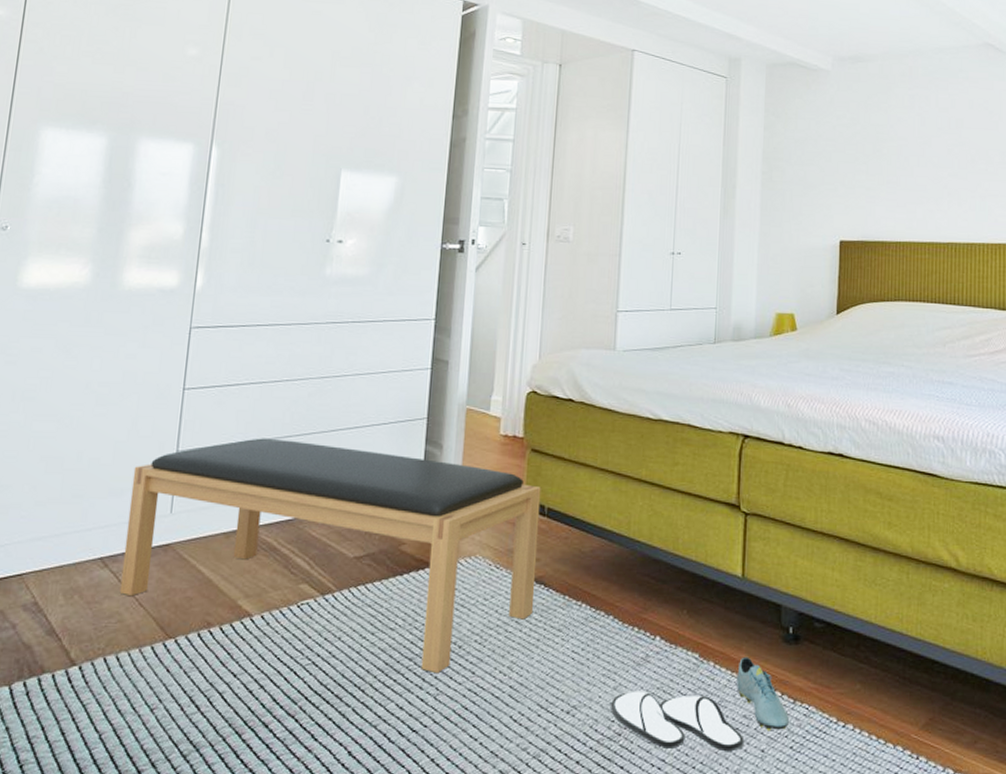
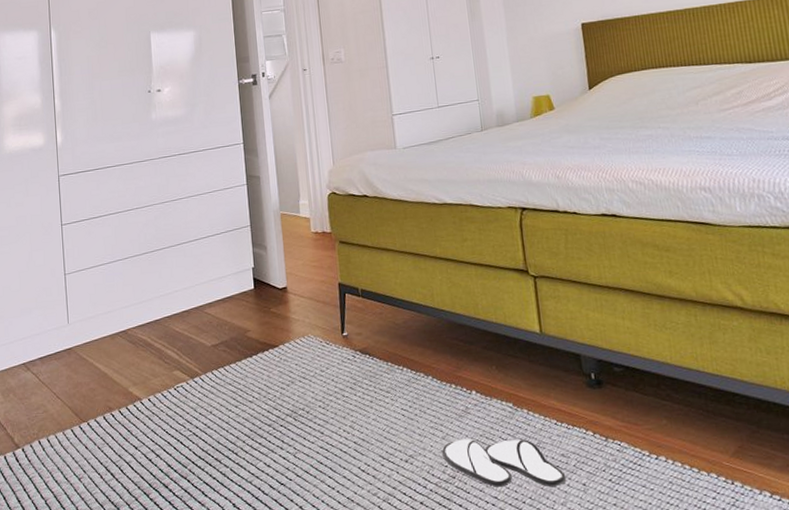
bench: present [119,438,541,674] -> none [36,256,363,436]
athletic shoe: present [737,656,789,731] -> none [549,402,604,467]

